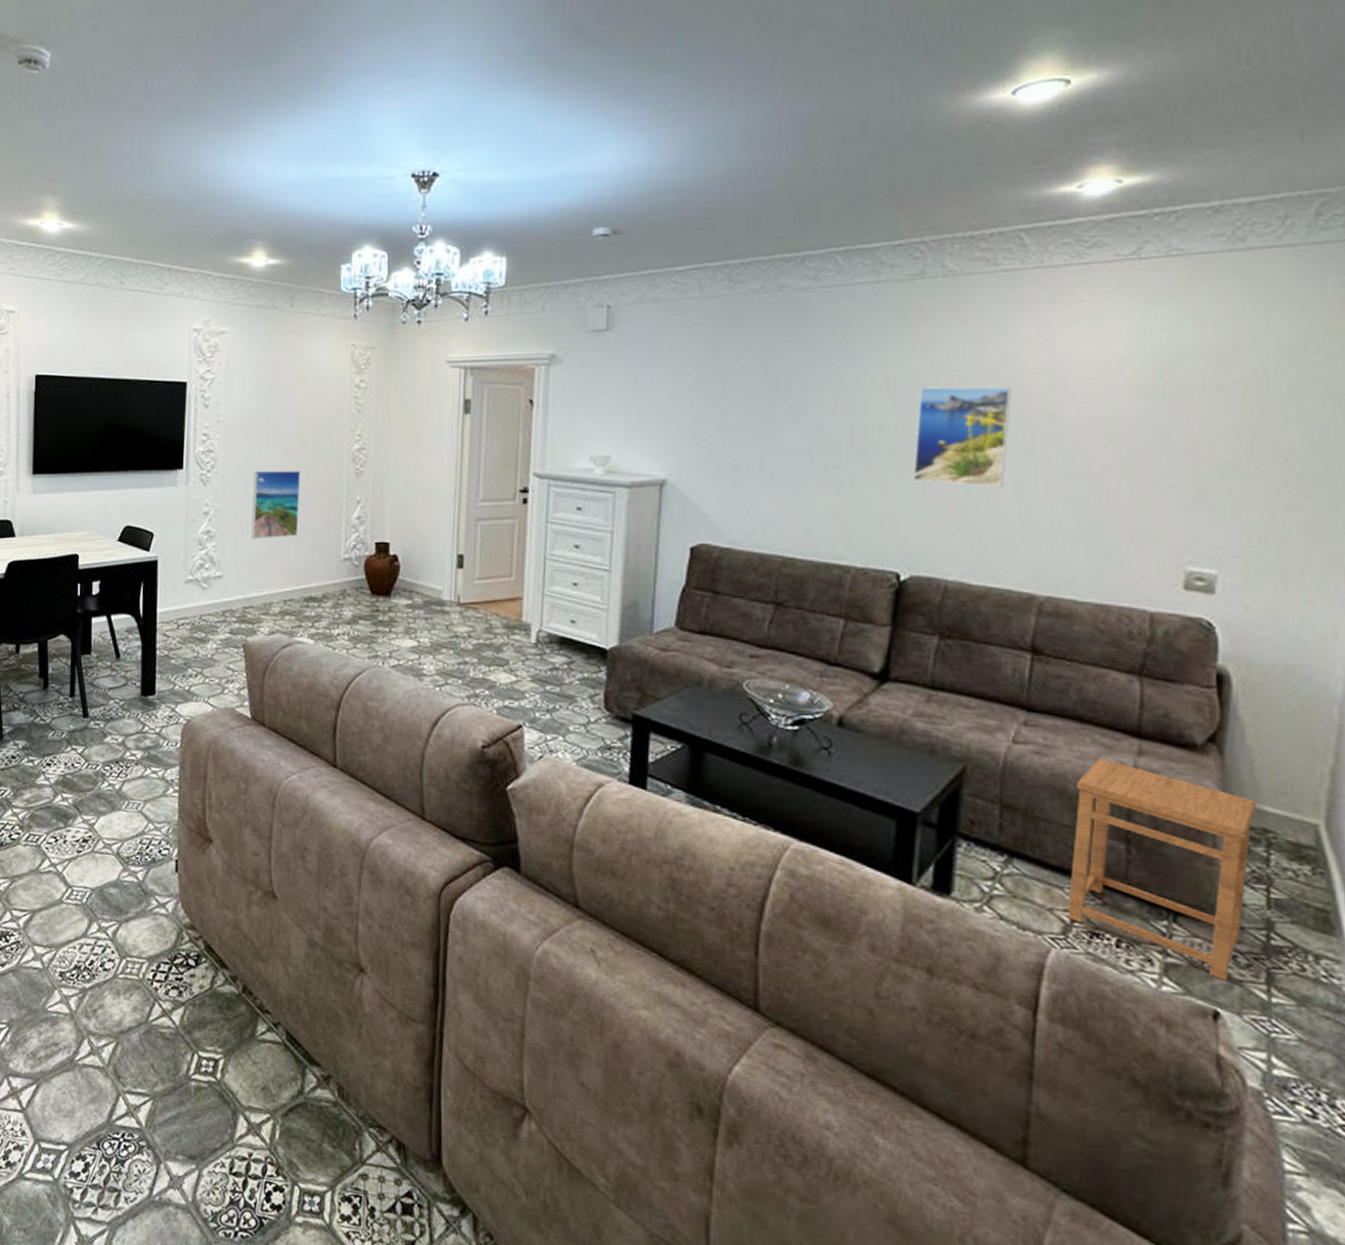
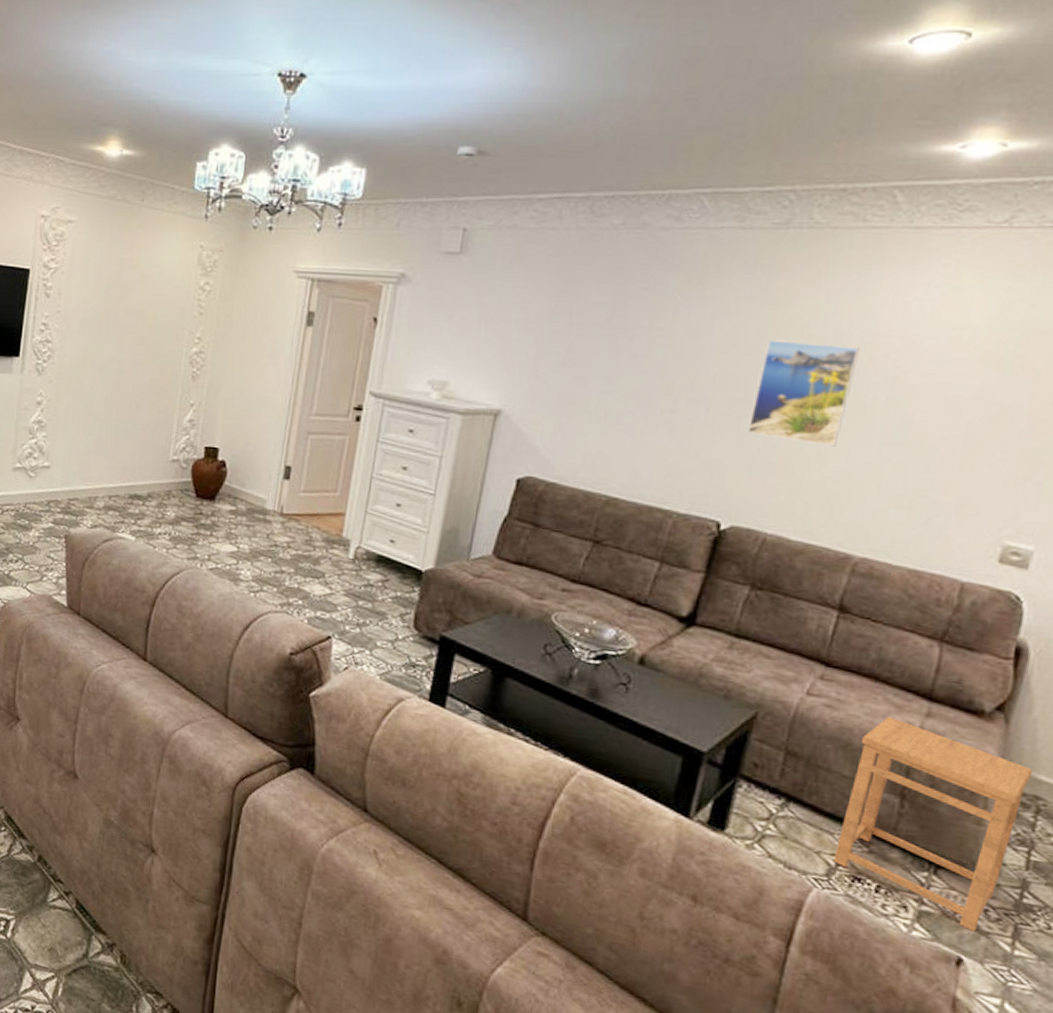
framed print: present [251,470,301,539] -> none [81,364,137,434]

